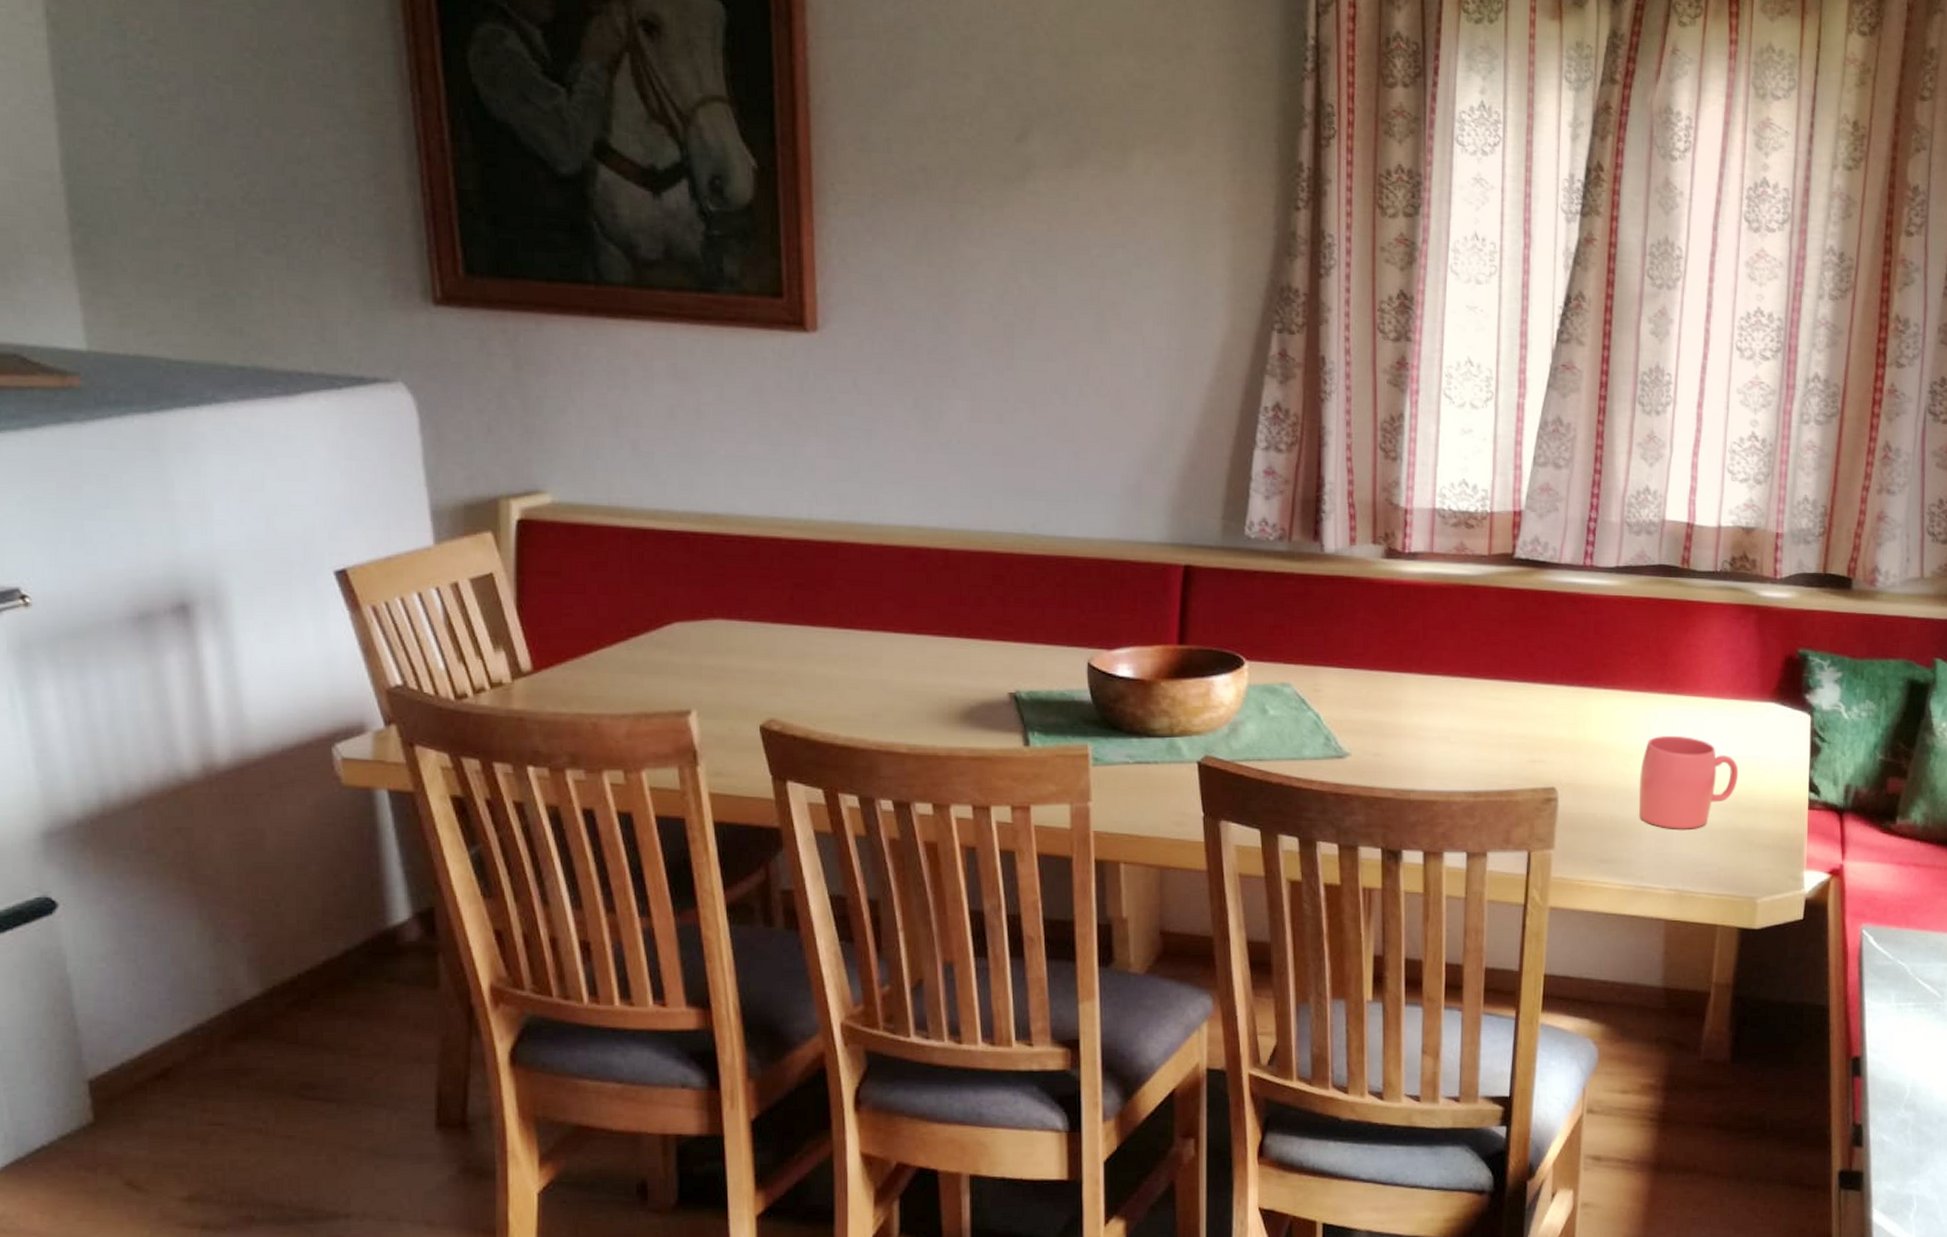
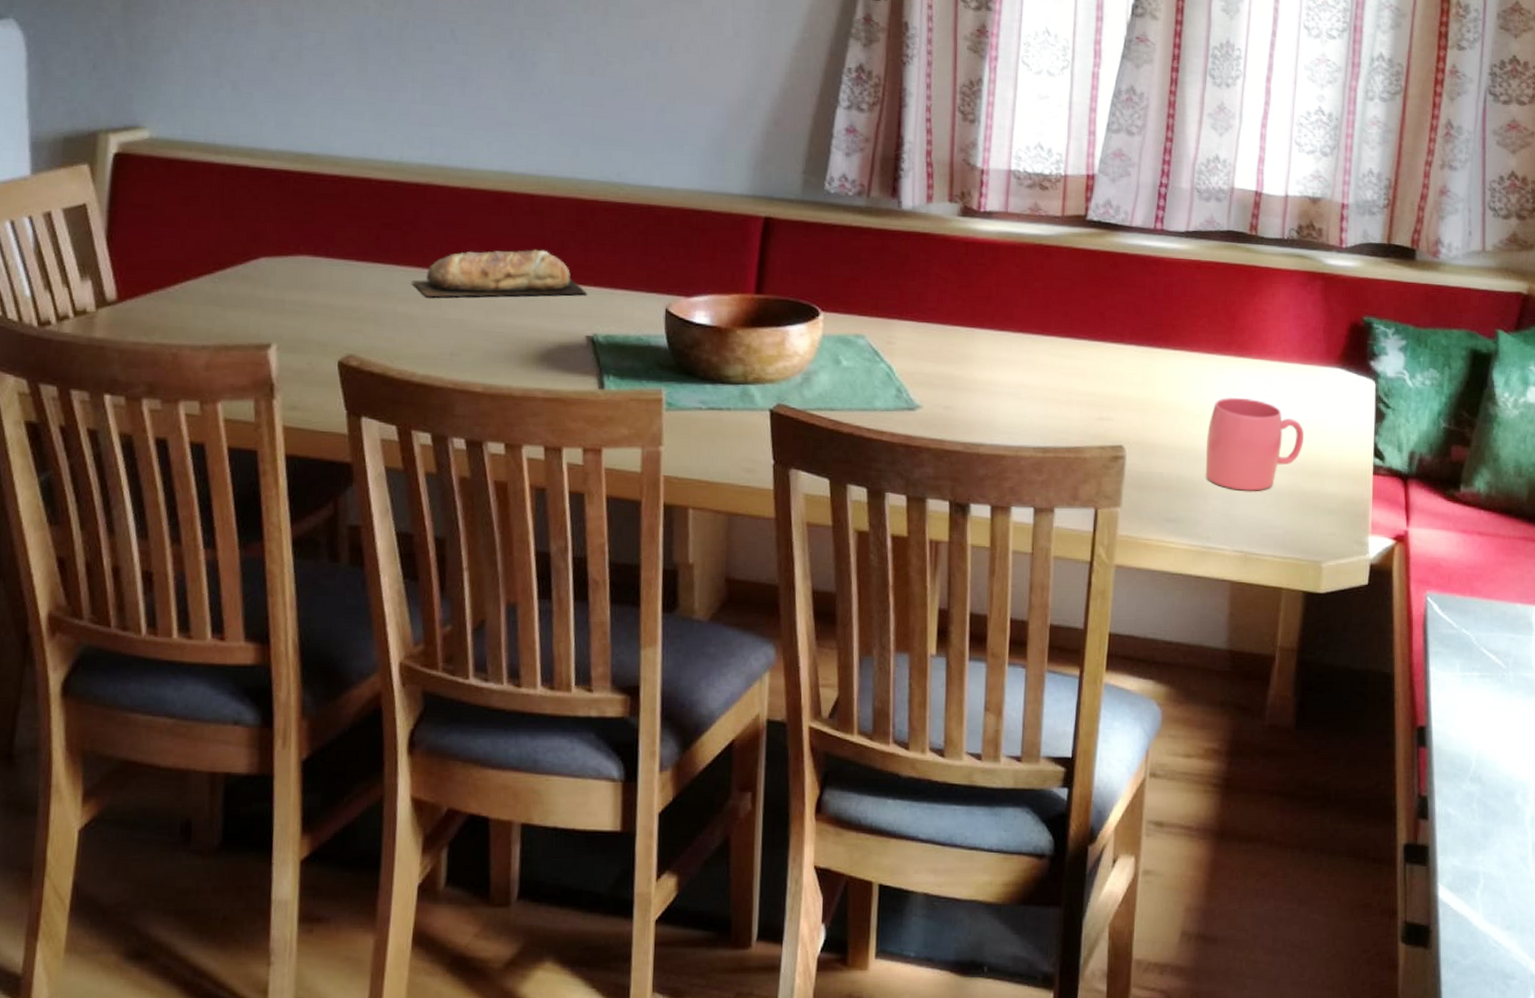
bread loaf: none [827,605,1008,658] -> present [410,249,588,298]

